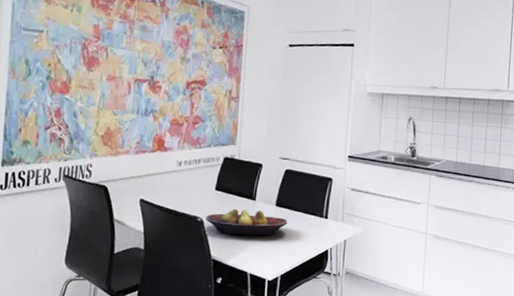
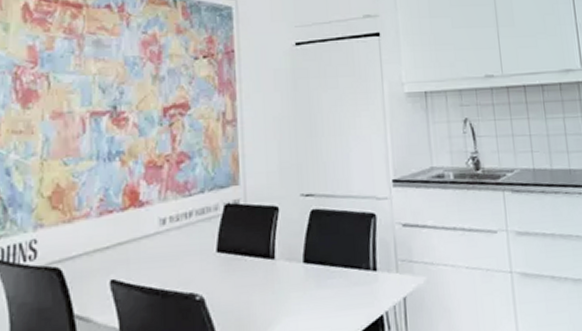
fruit bowl: present [206,208,288,236] -> none [207,271,323,314]

